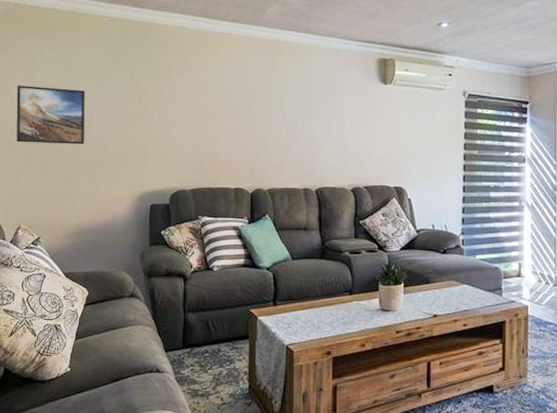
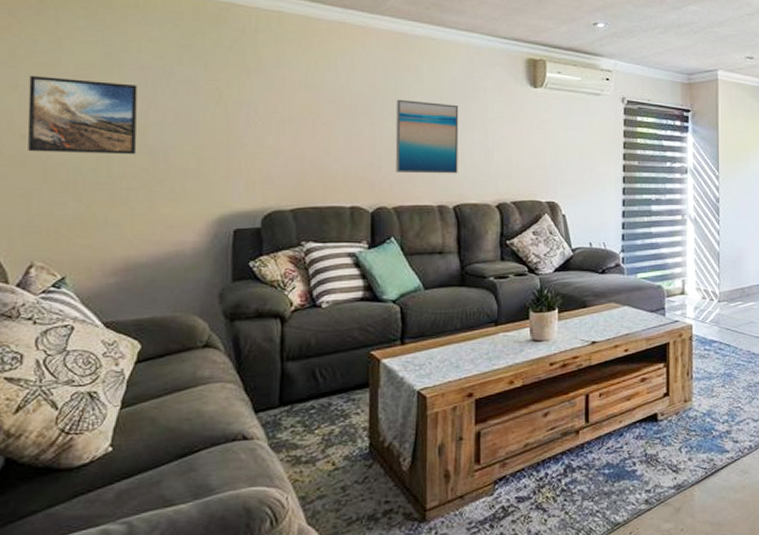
wall art: none [269,97,321,161] -> present [395,99,459,174]

